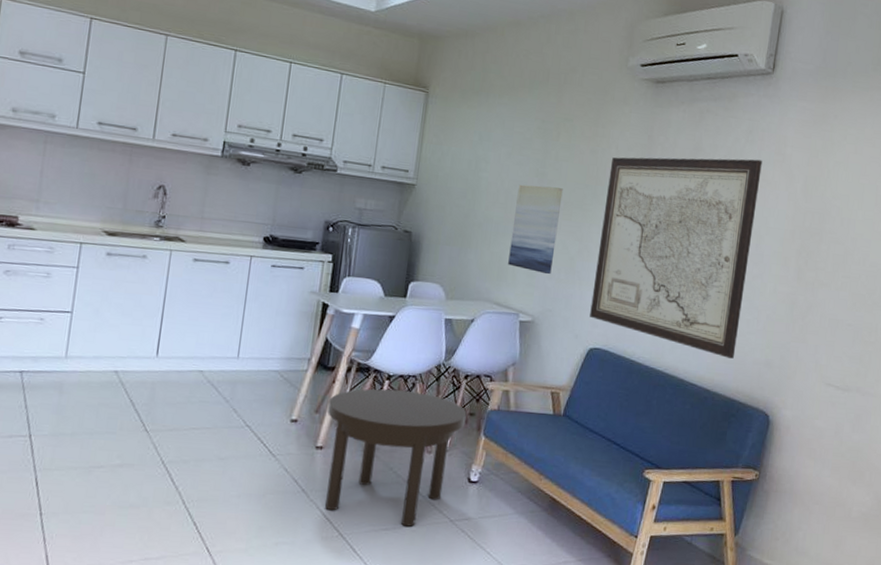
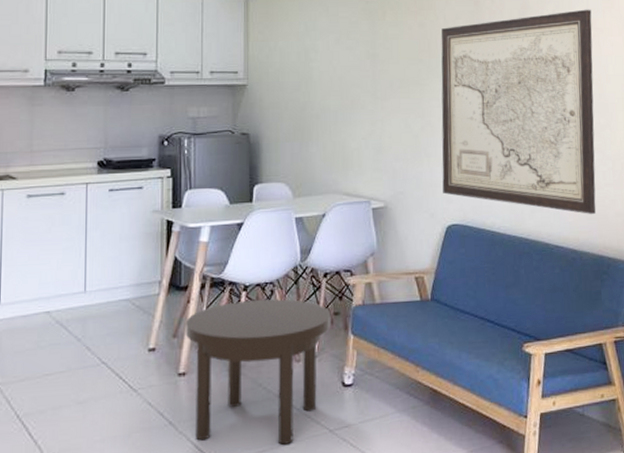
wall art: present [508,184,563,275] -> none [351,67,398,157]

